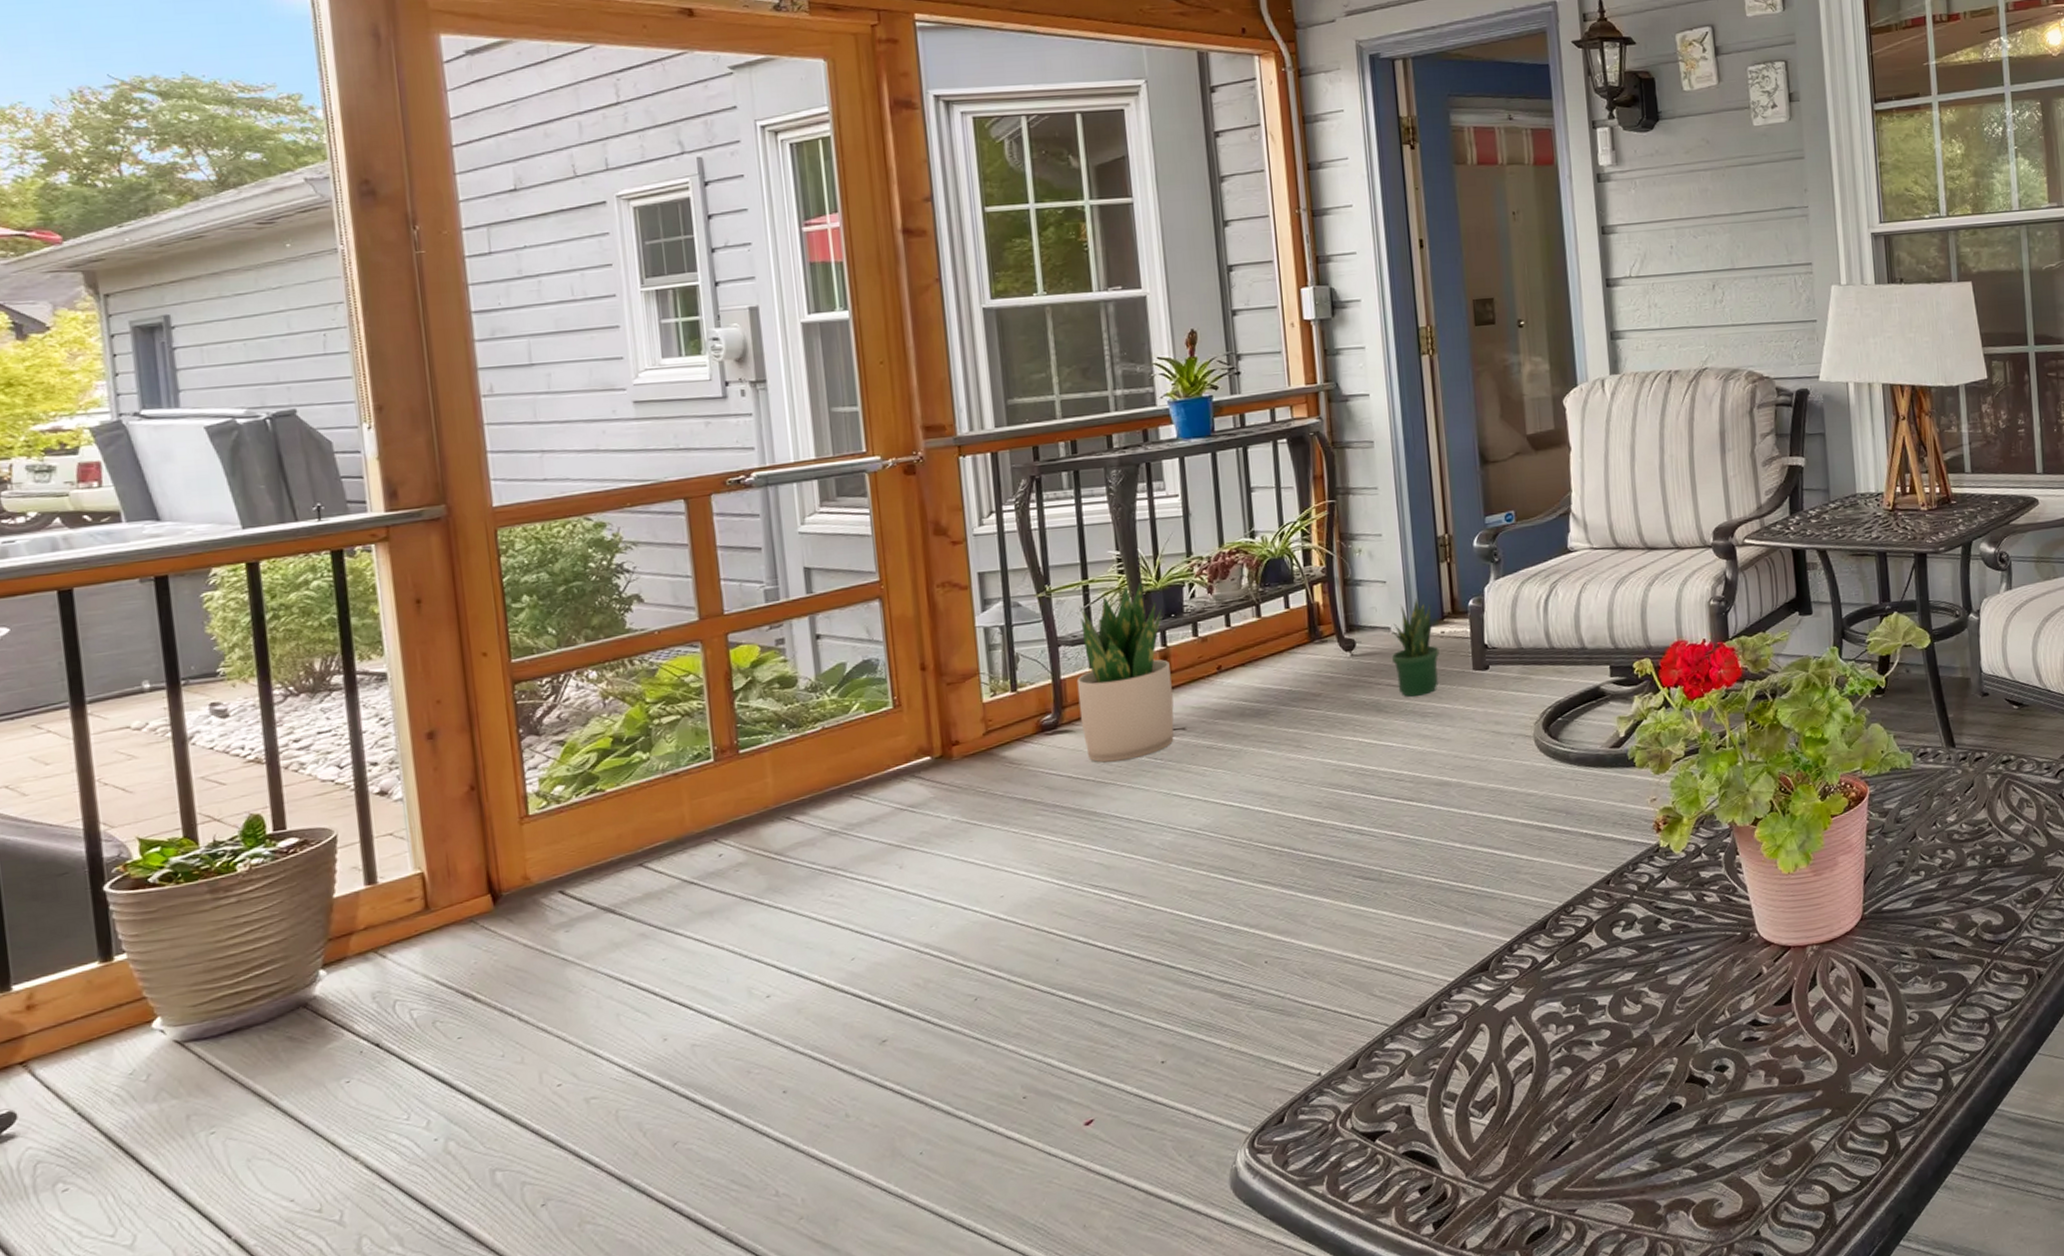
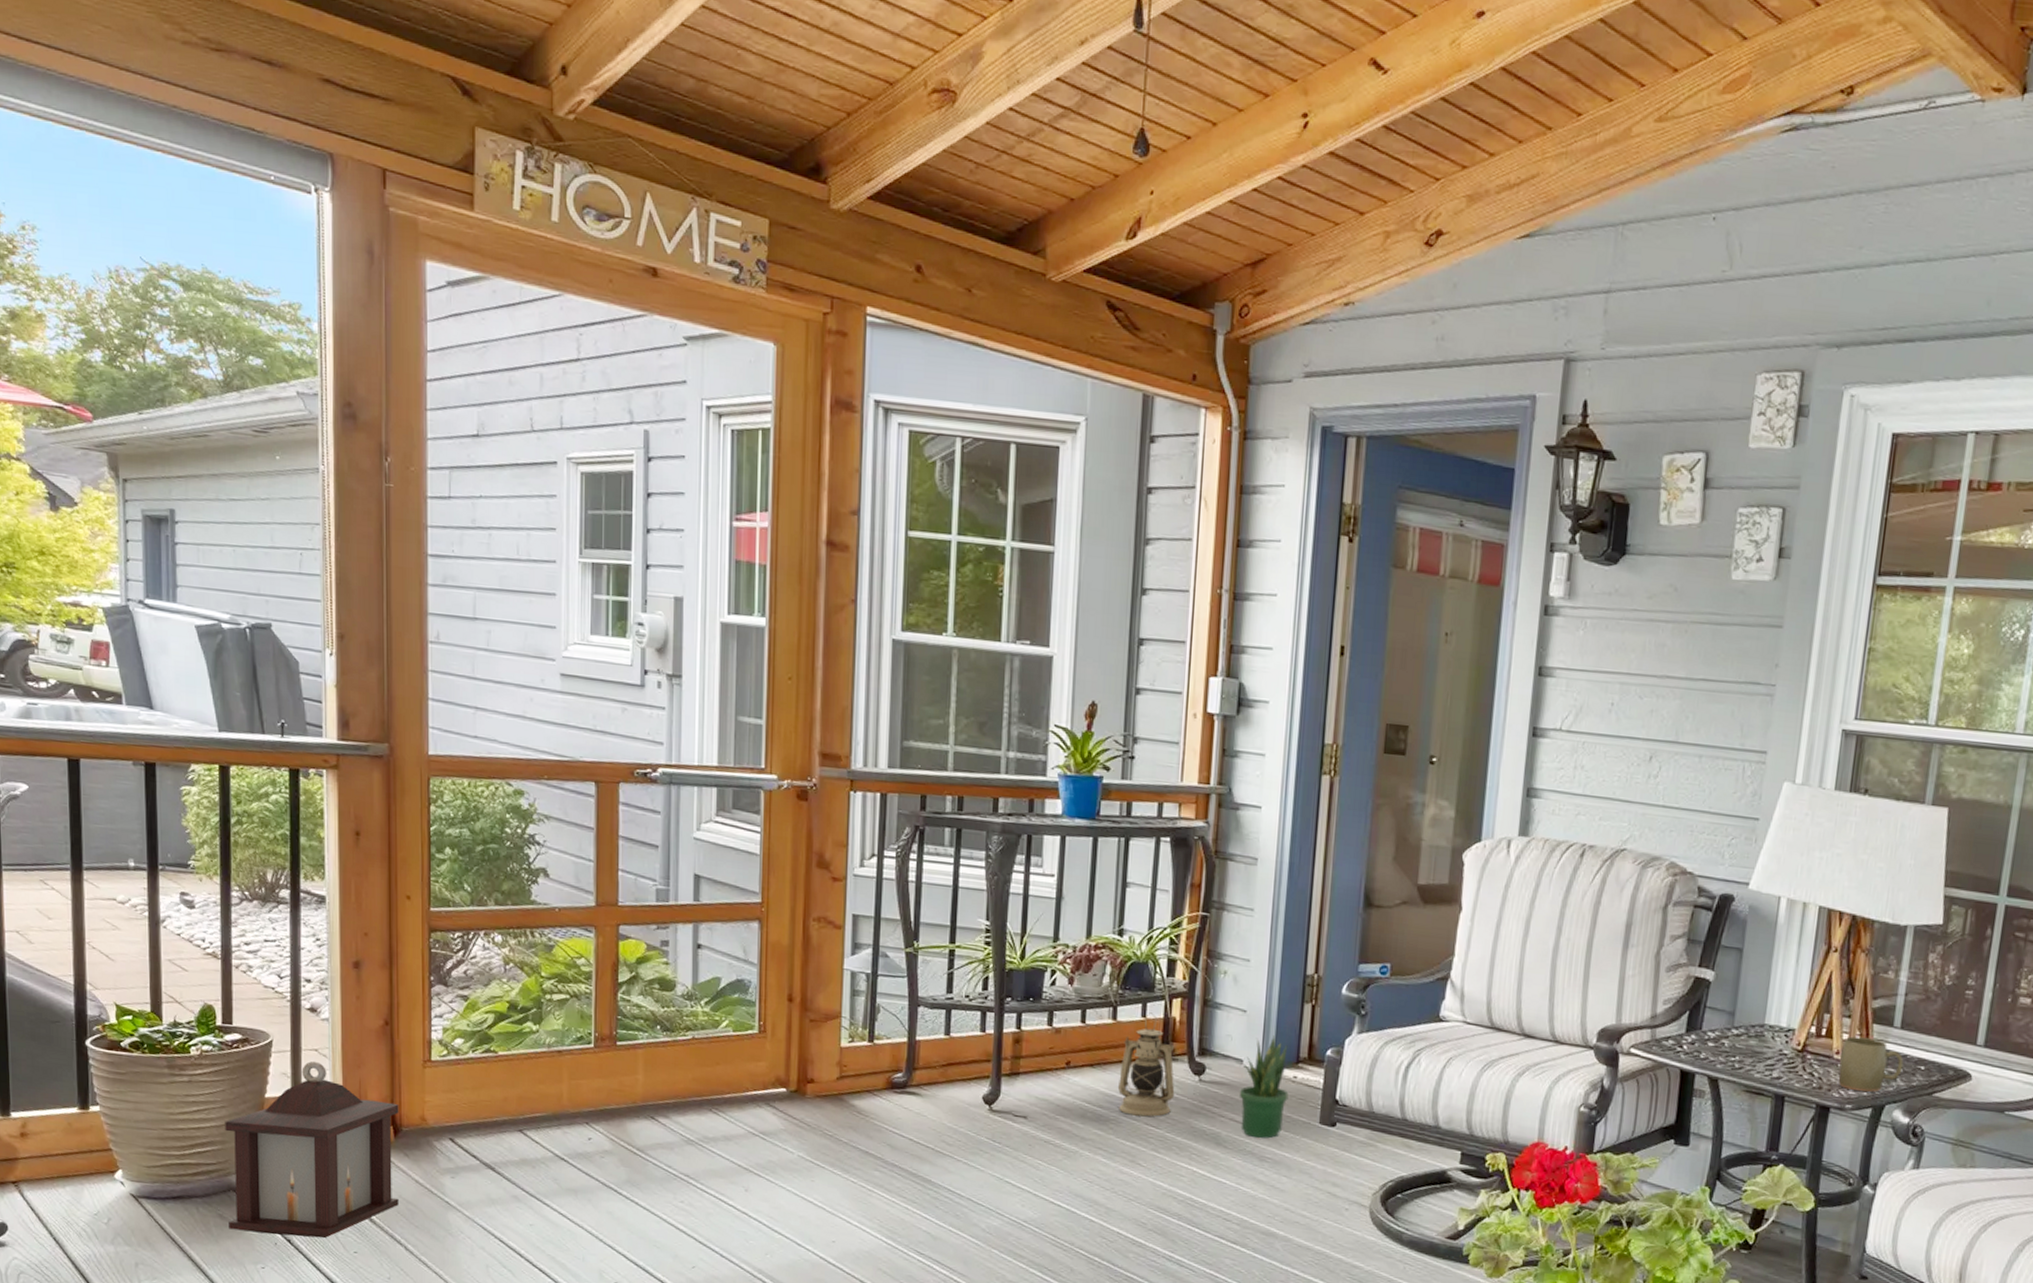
lantern: none [286,846,506,1050] -> present [225,1060,399,1239]
planter: present [1076,582,1174,763] -> none [929,958,1022,1137]
lantern: none [1271,602,1330,703] -> present [1117,1012,1175,1117]
mug: none [1926,486,1981,535] -> present [1838,1036,1904,1092]

